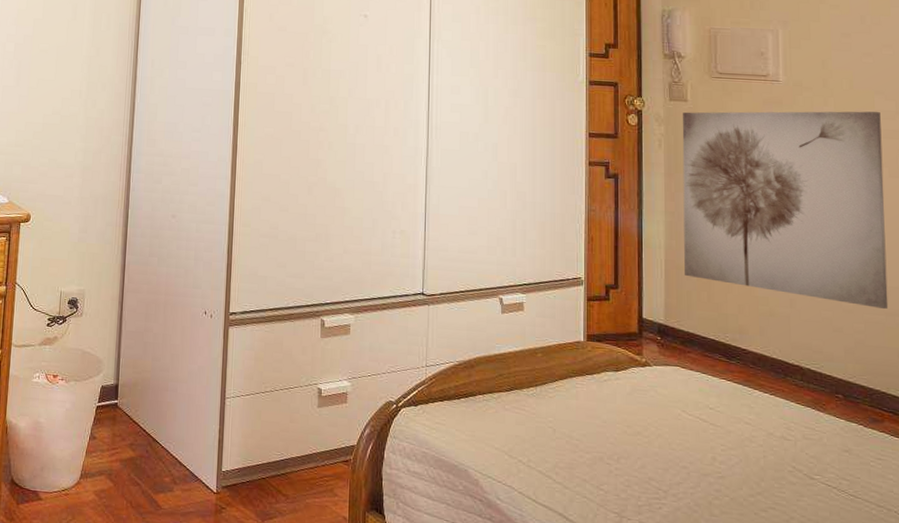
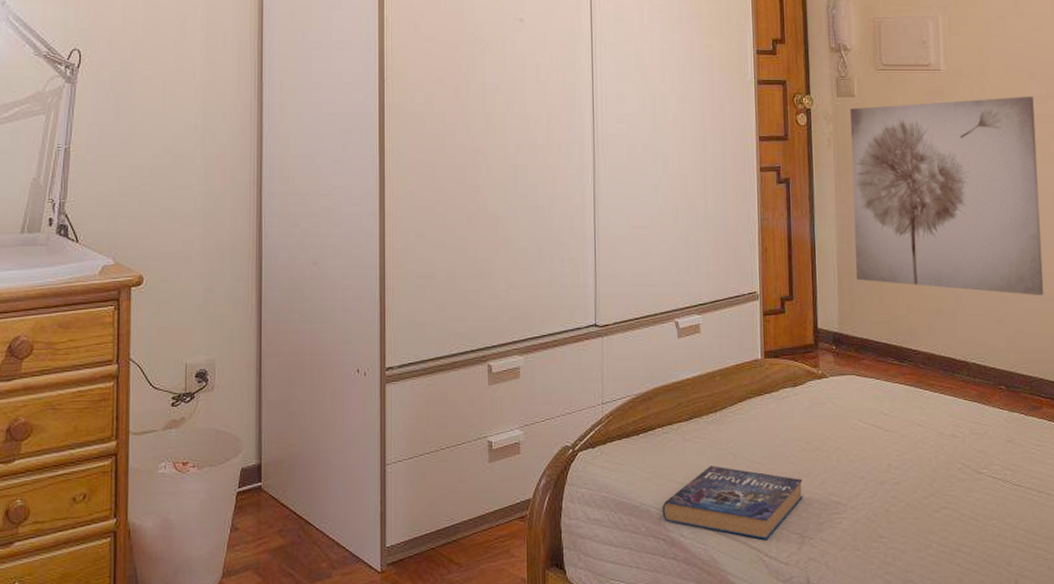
book: none [480,436,622,514] -> present [662,466,803,539]

